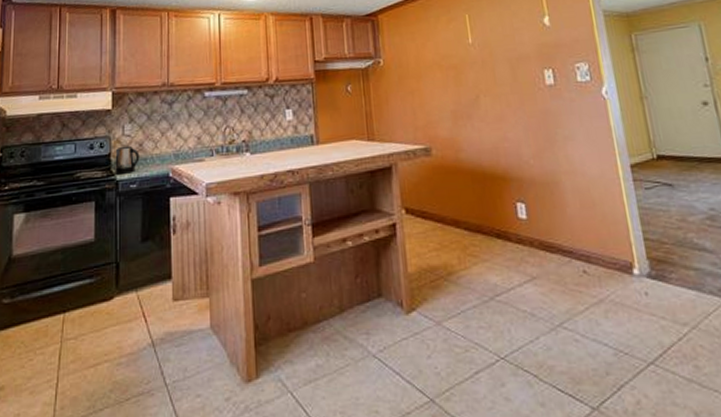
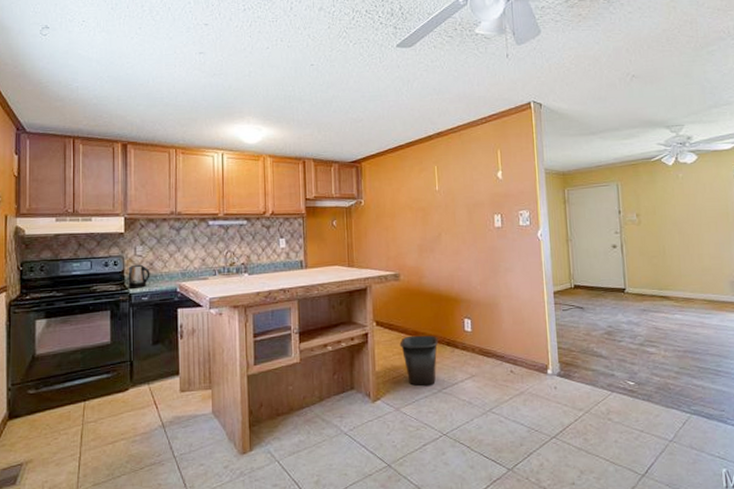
waste bin: none [436,224,486,292] -> present [399,335,439,386]

